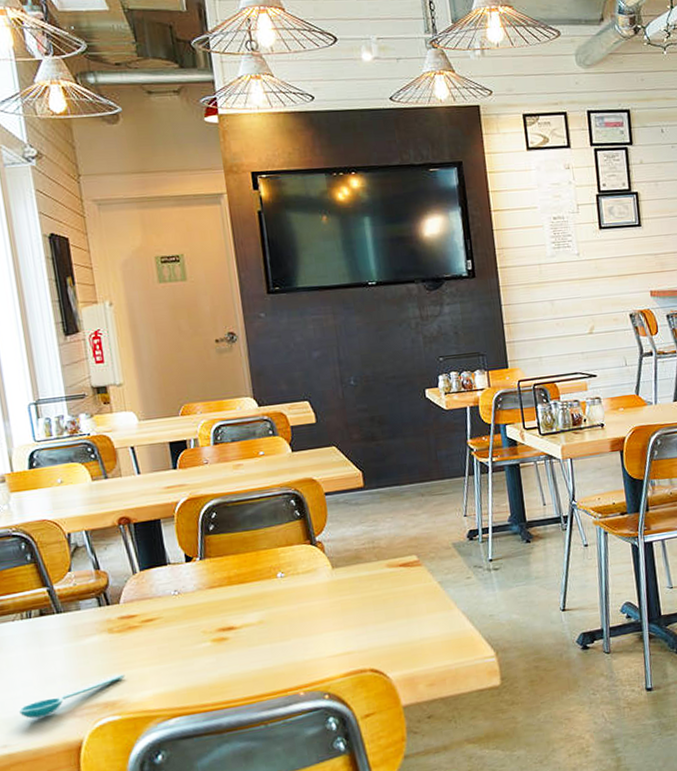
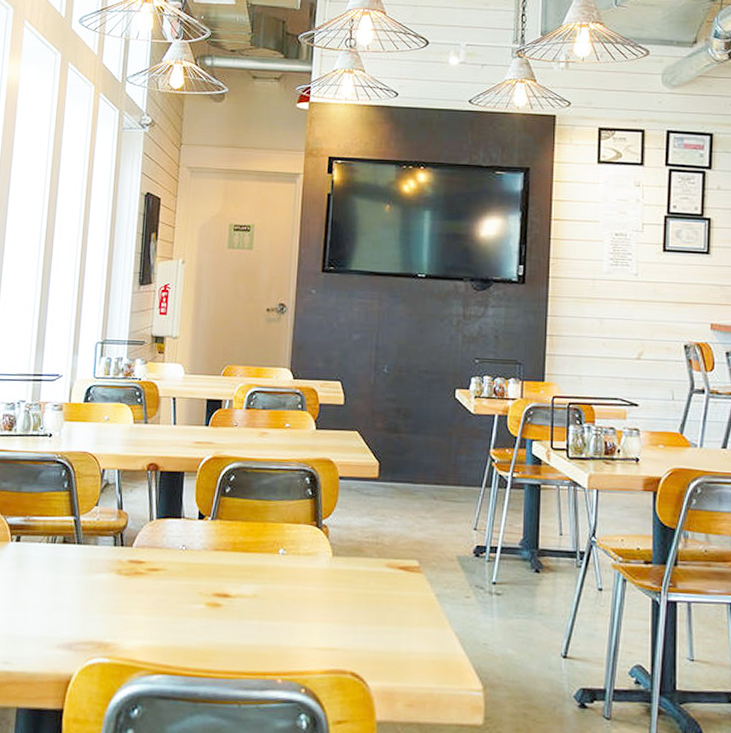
spoon: present [19,674,125,719] -> none [26,616,122,643]

